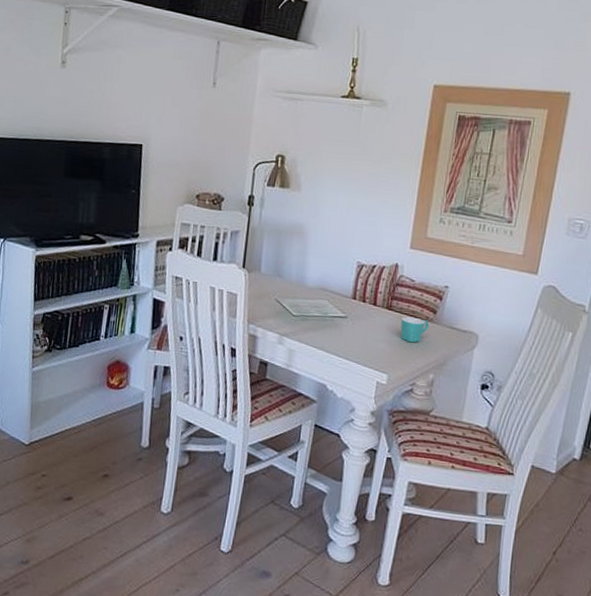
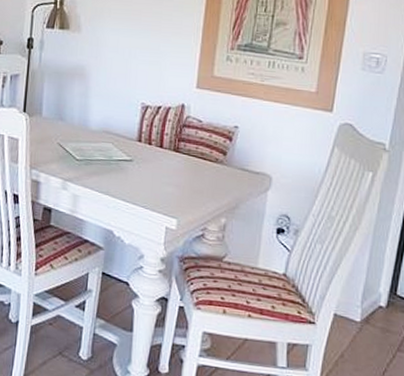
mug: present [400,316,429,343] -> none [189,158,219,186]

